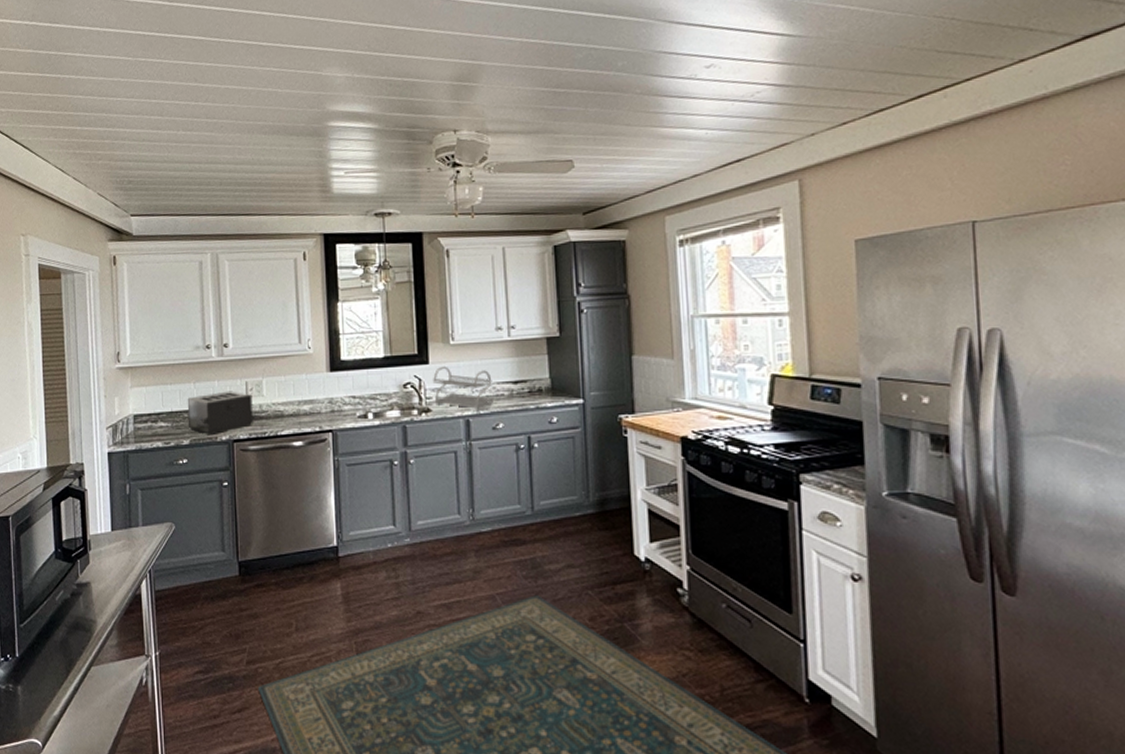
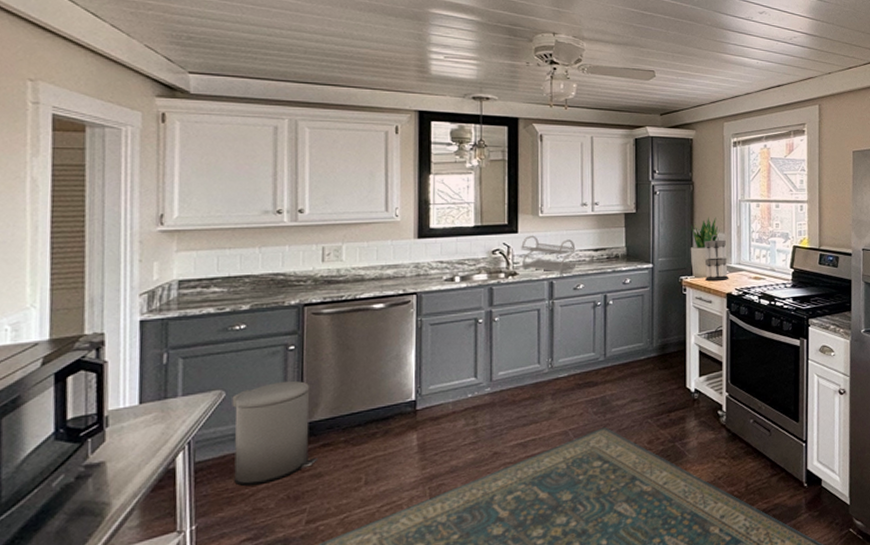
pedal bin: none [180,517,253,620] -> present [232,380,318,487]
toaster: present [187,391,253,434] -> none [249,255,330,299]
planter: none [629,339,669,417] -> present [690,217,720,278]
spice rack: none [646,361,682,422] -> present [703,235,728,282]

